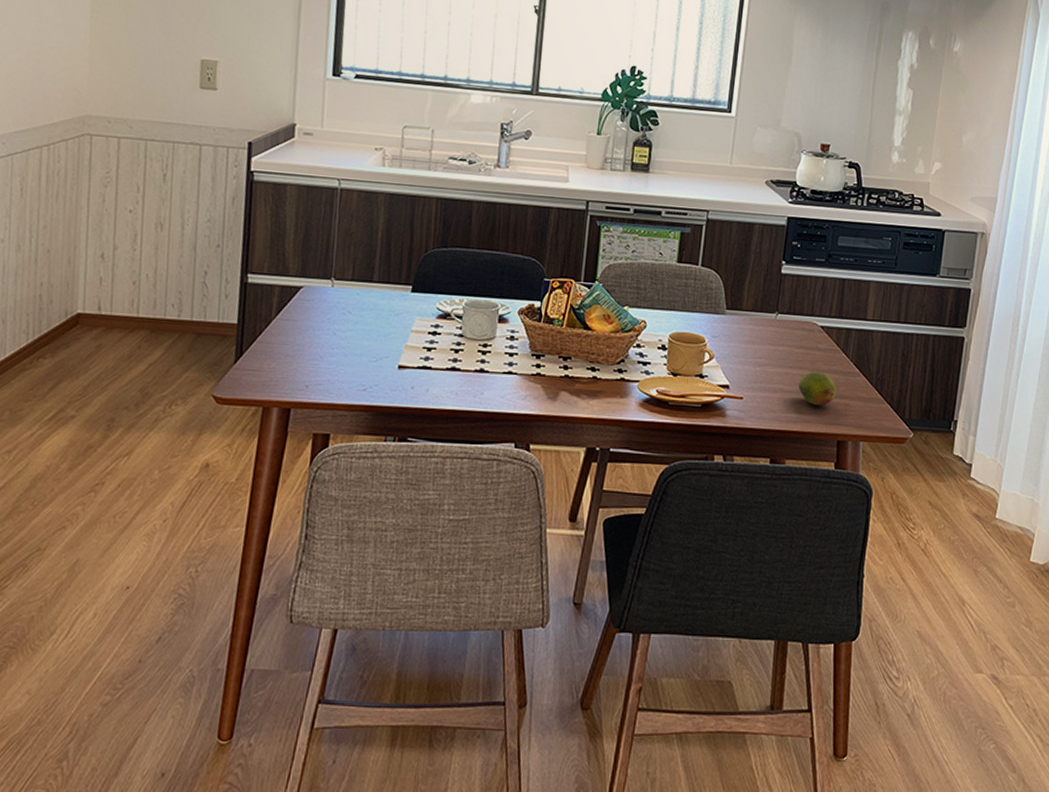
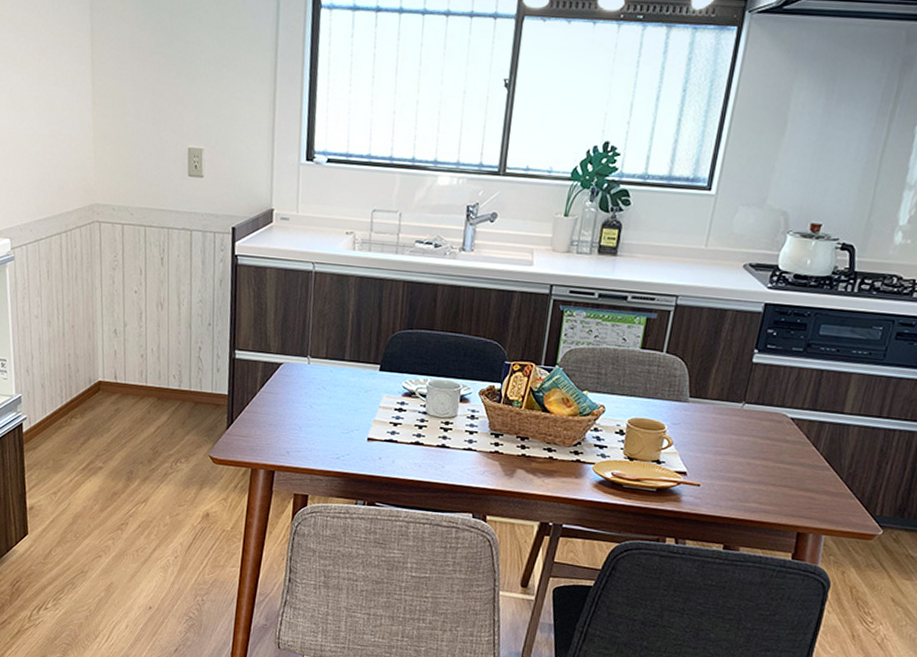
fruit: present [798,371,837,406] -> none [760,463,802,498]

